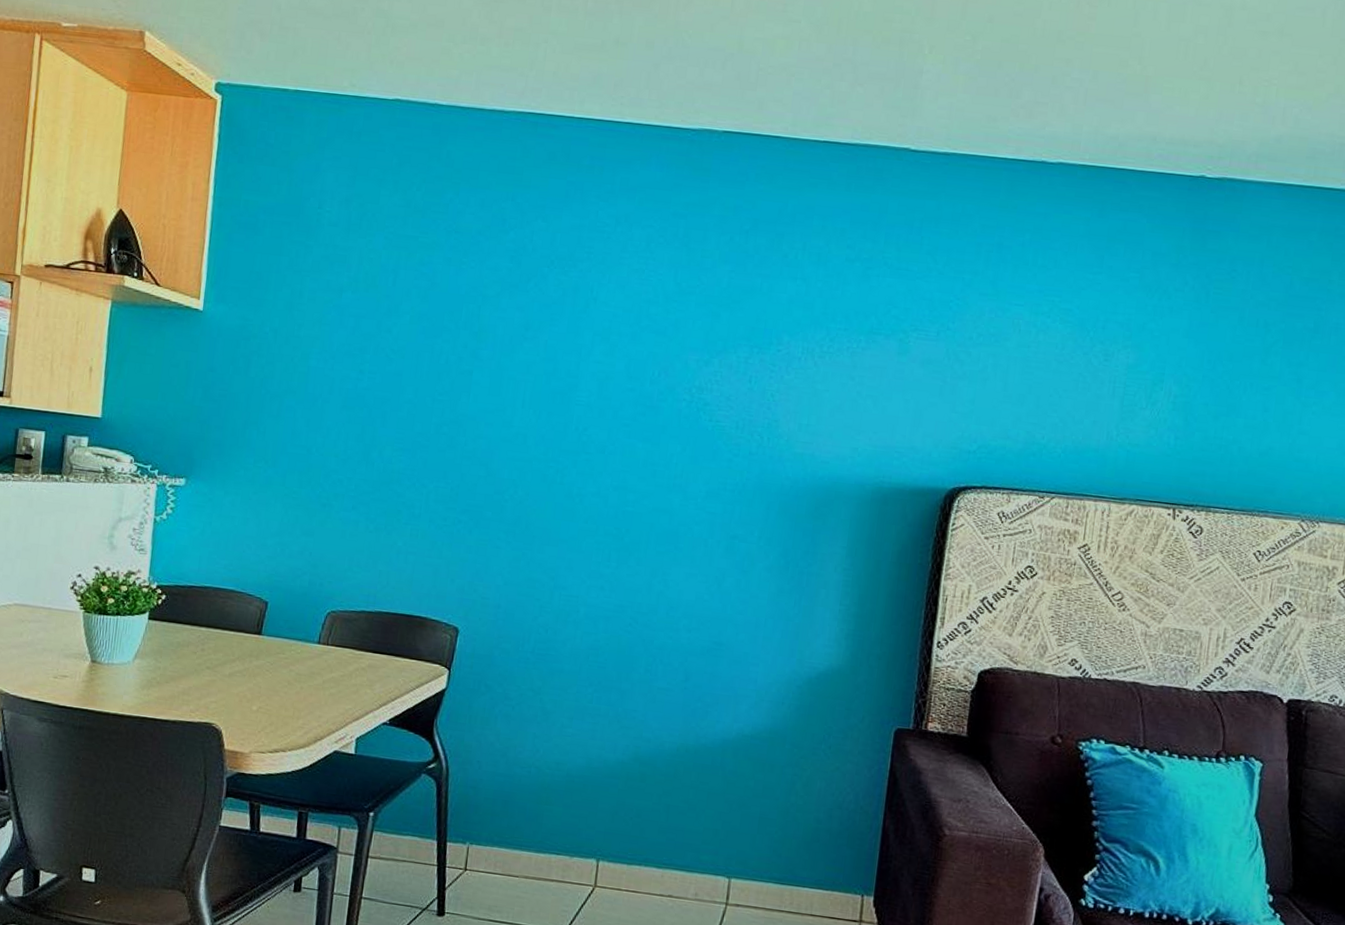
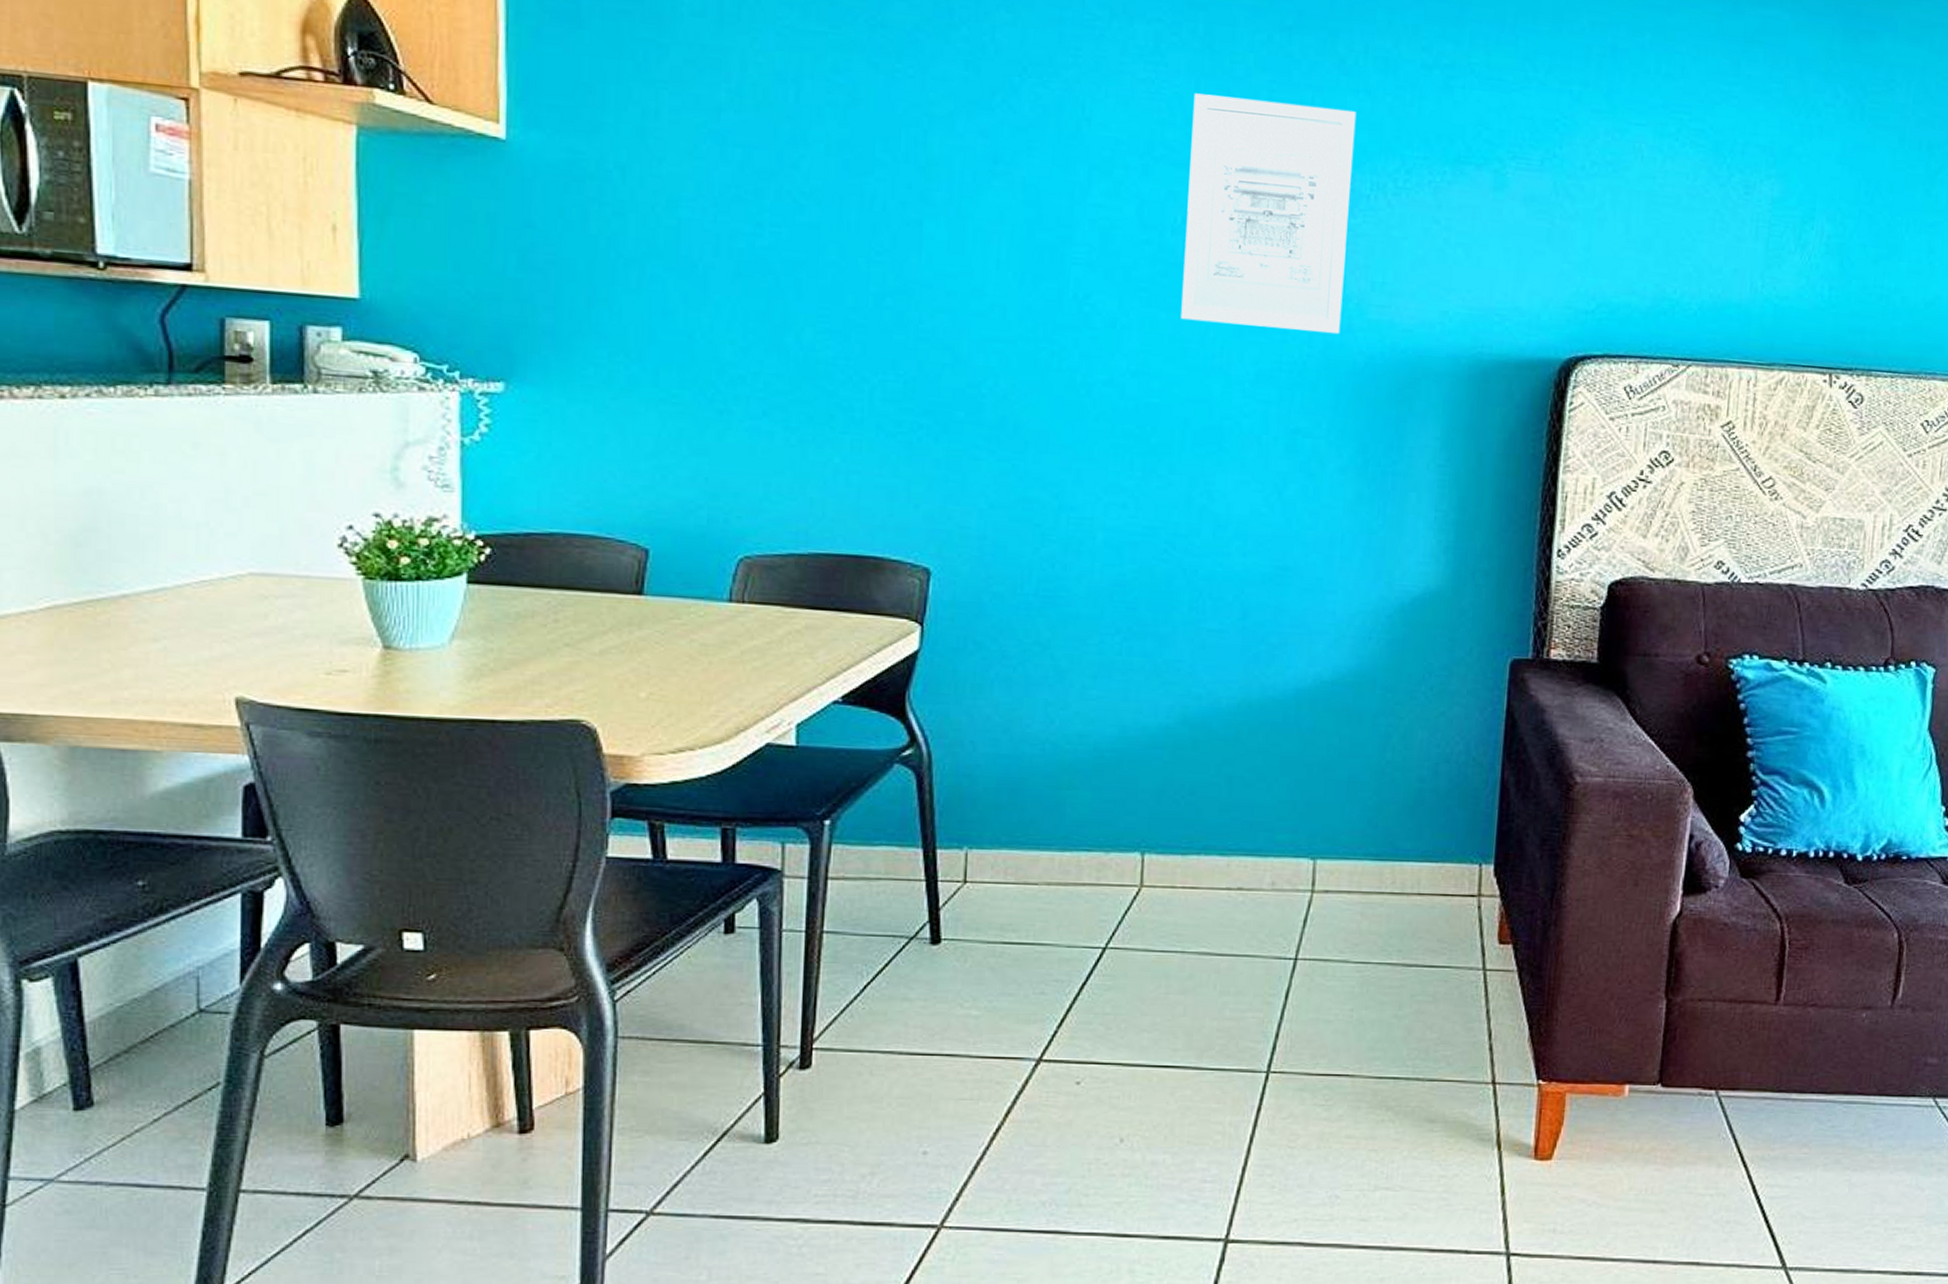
wall art: none [653,280,794,463] -> present [1181,93,1357,334]

